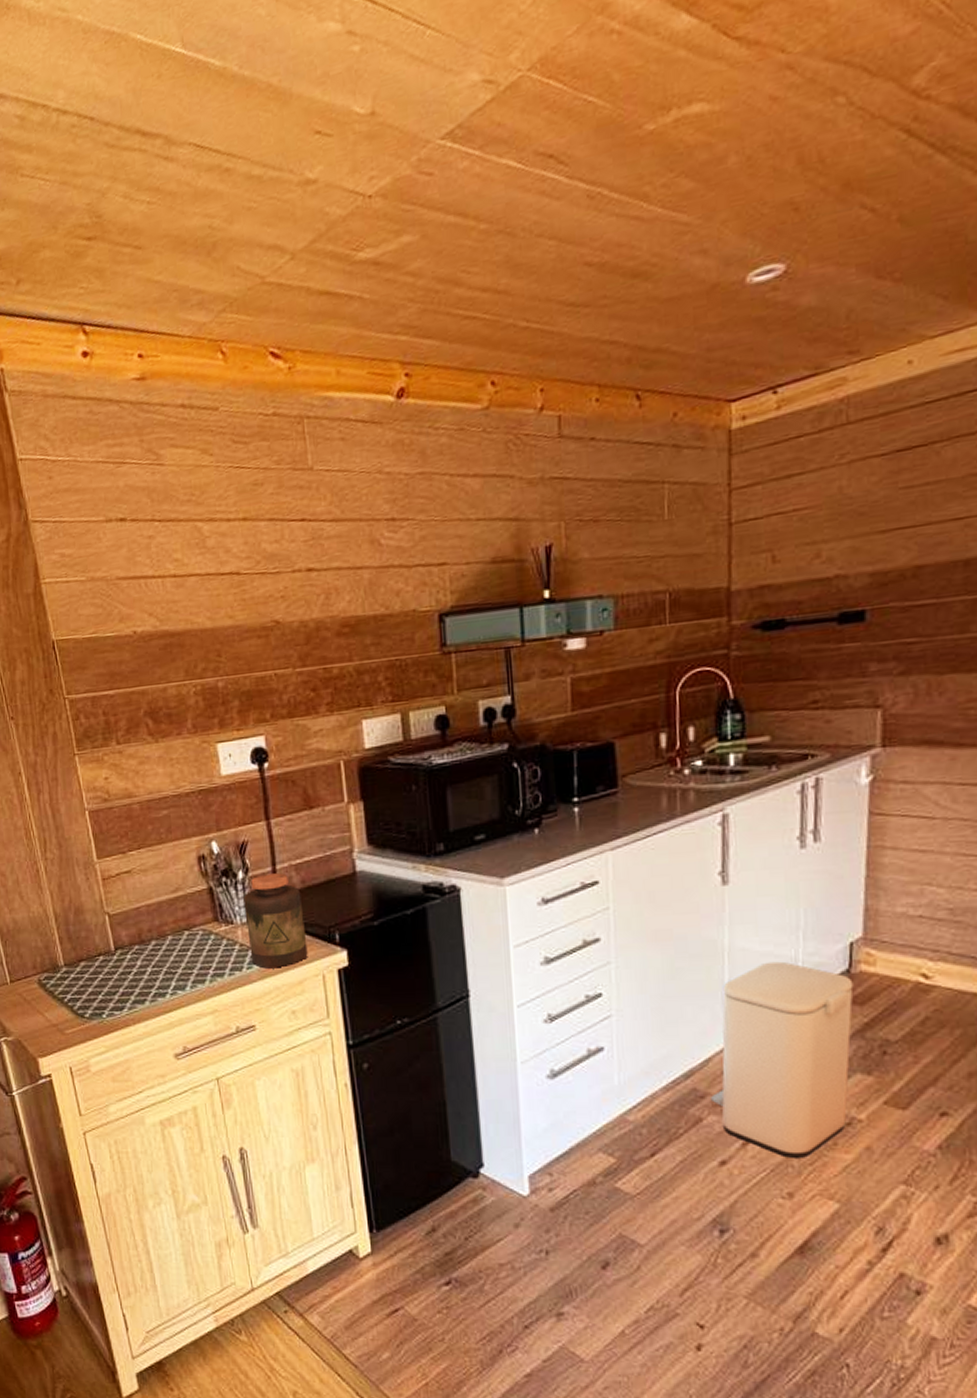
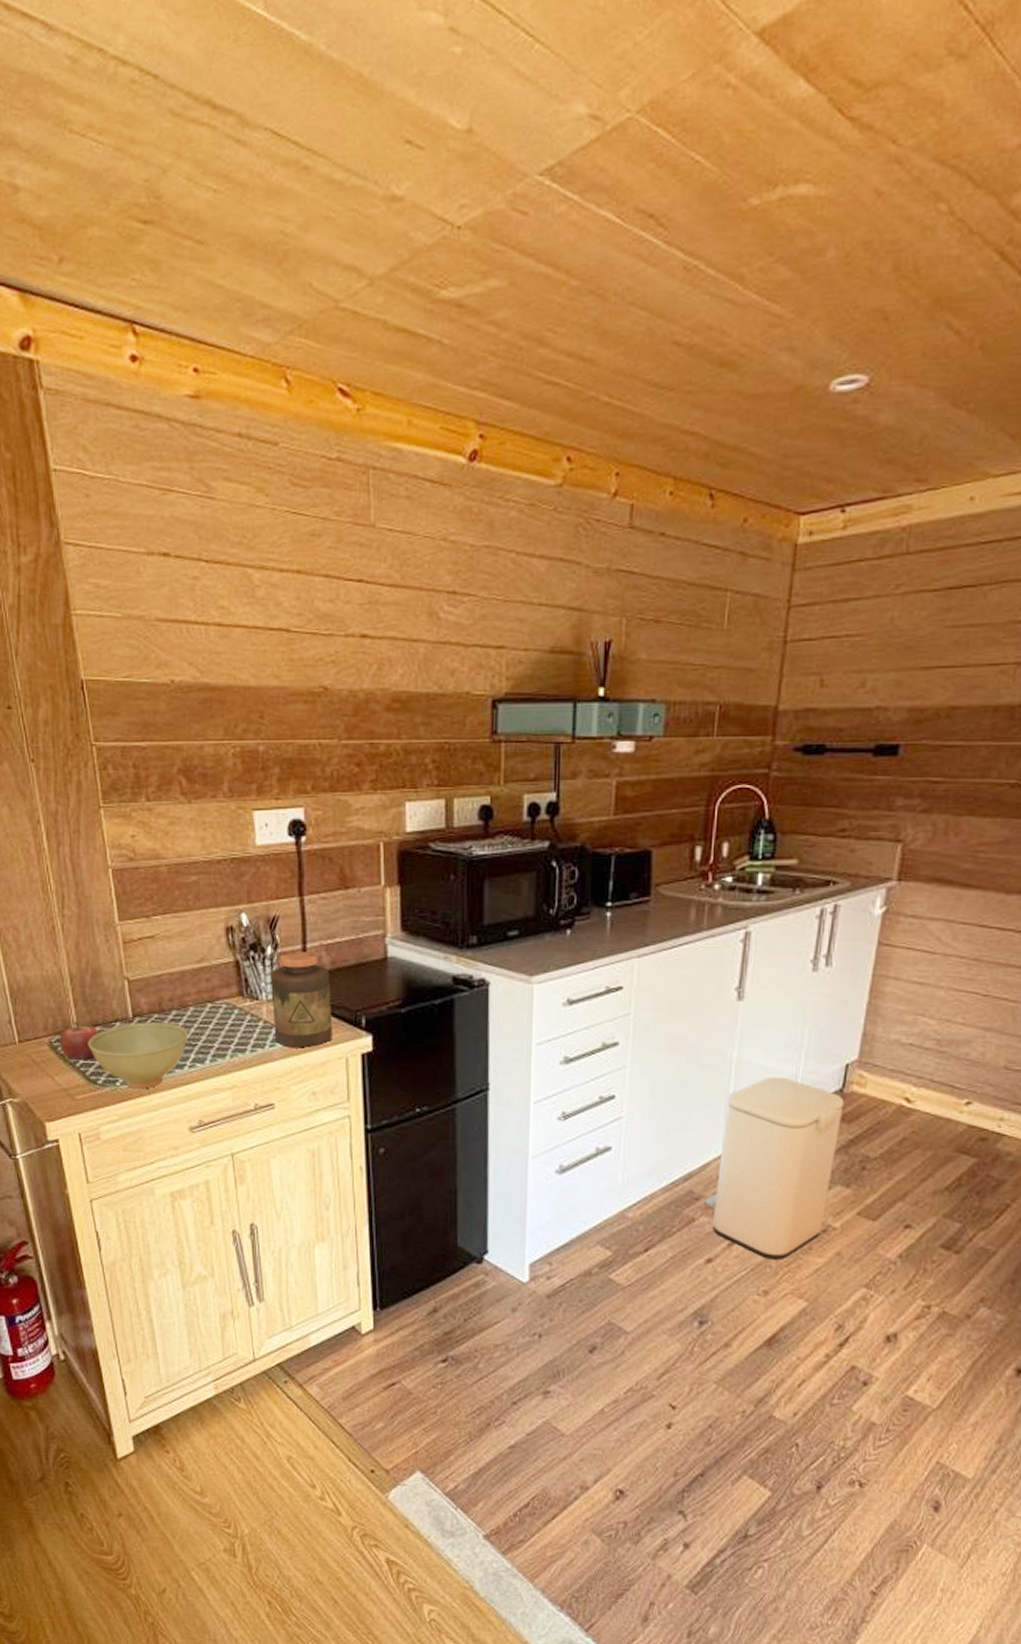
fruit: none [47,957,84,997] -> present [59,1020,99,1061]
bowl: none [74,953,169,1020] -> present [88,1022,189,1089]

